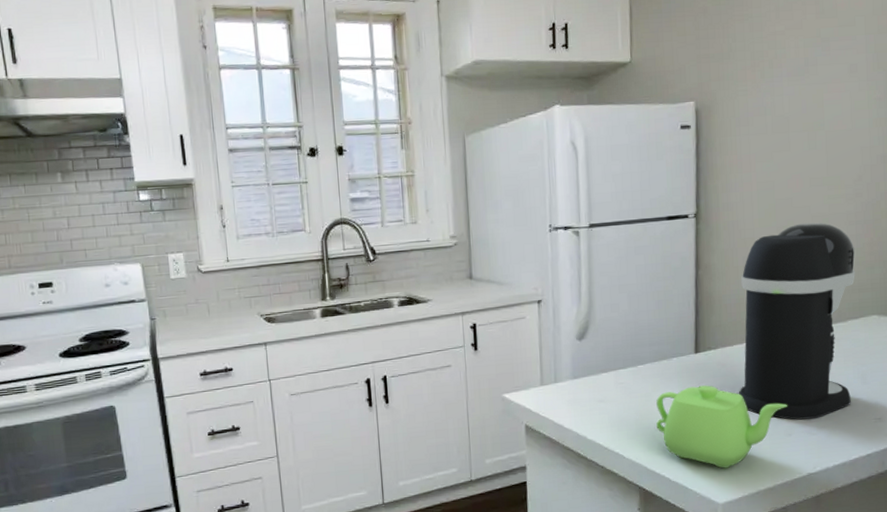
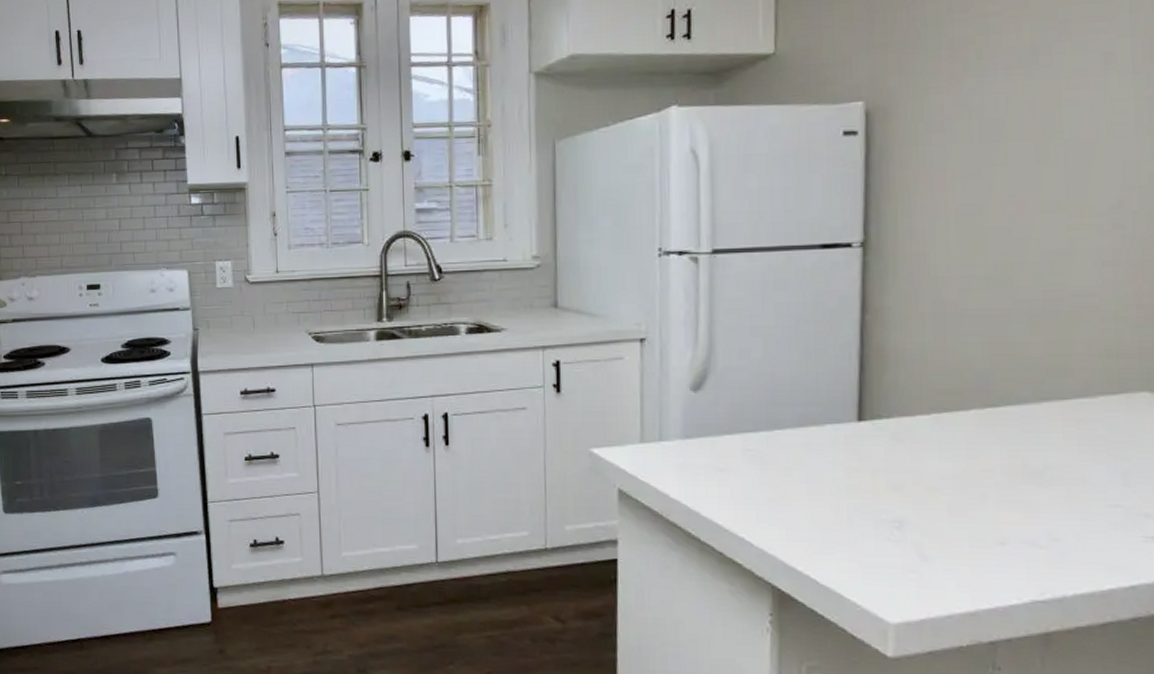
teapot: present [656,385,788,469] -> none [799,464,1000,577]
coffee maker: present [738,222,855,420] -> none [922,260,1112,526]

